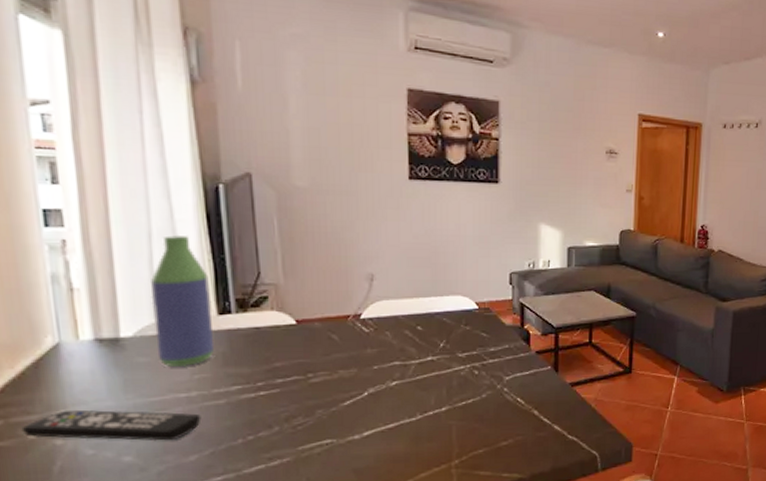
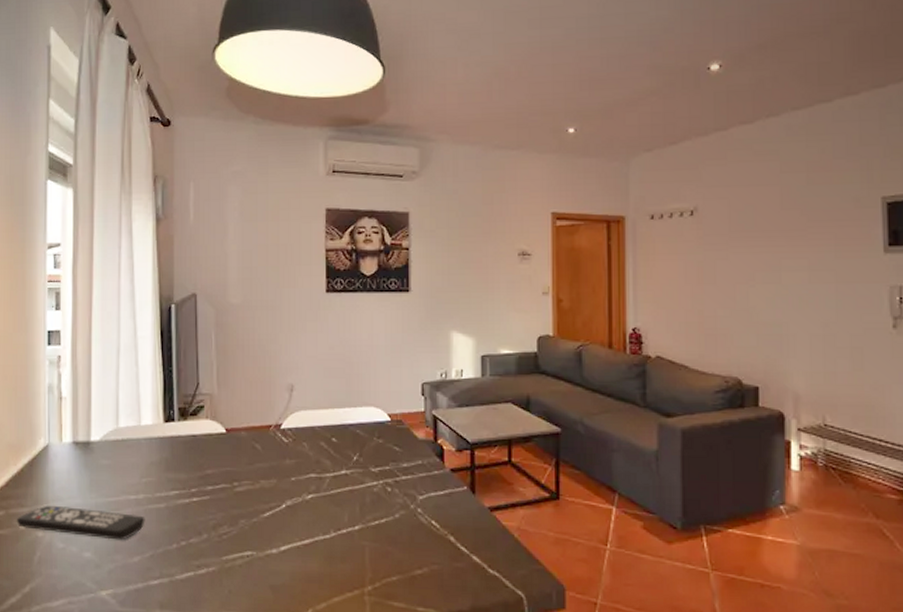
bottle: present [151,234,215,366] -> none [115,349,160,470]

